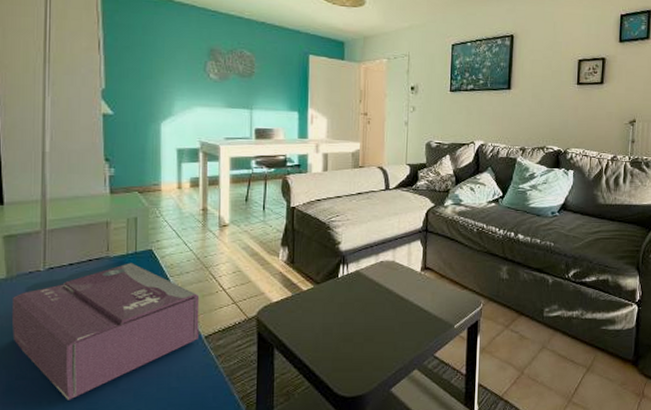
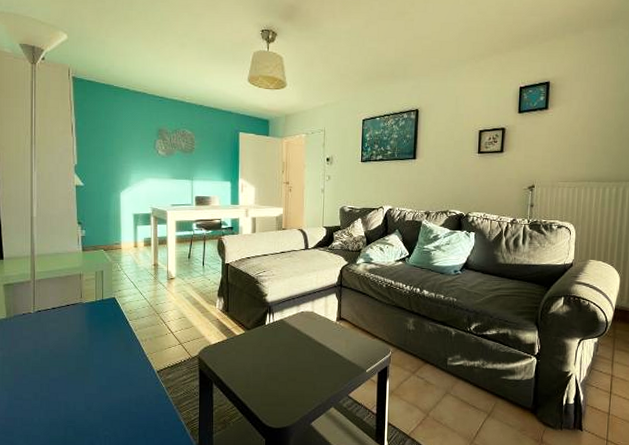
tissue box: present [11,262,200,400] -> none [10,308,153,418]

